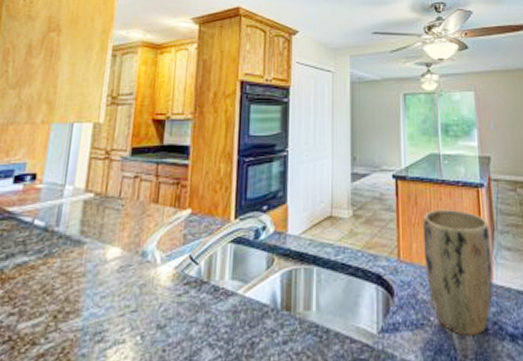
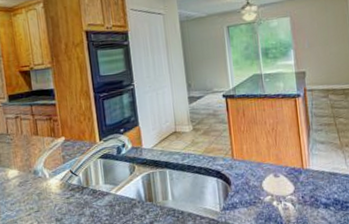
plant pot: present [423,209,493,337] -> none [250,117,310,208]

